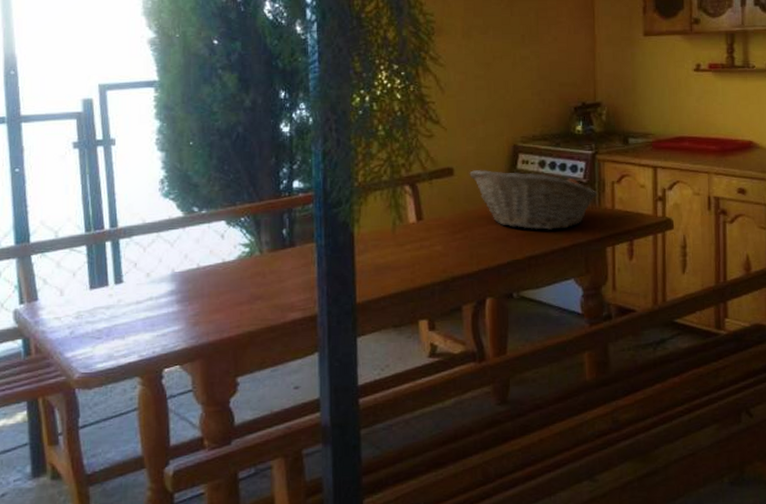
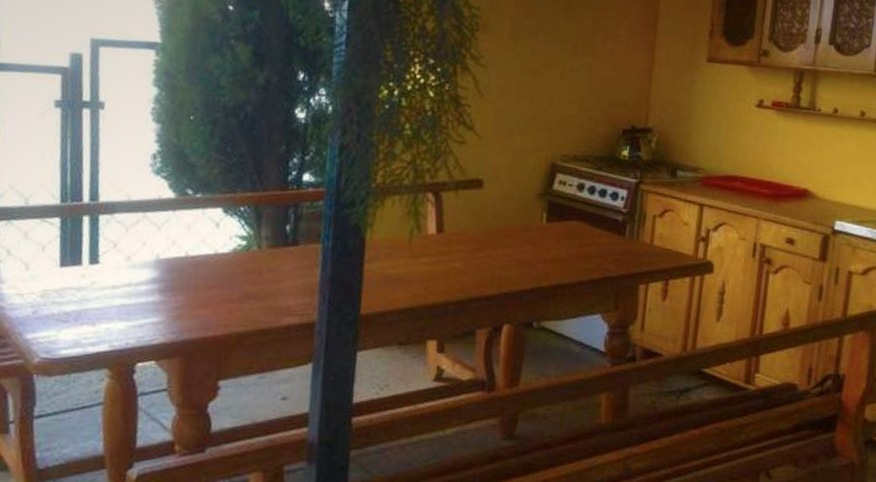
fruit basket: present [469,170,598,230] -> none [500,185,637,260]

